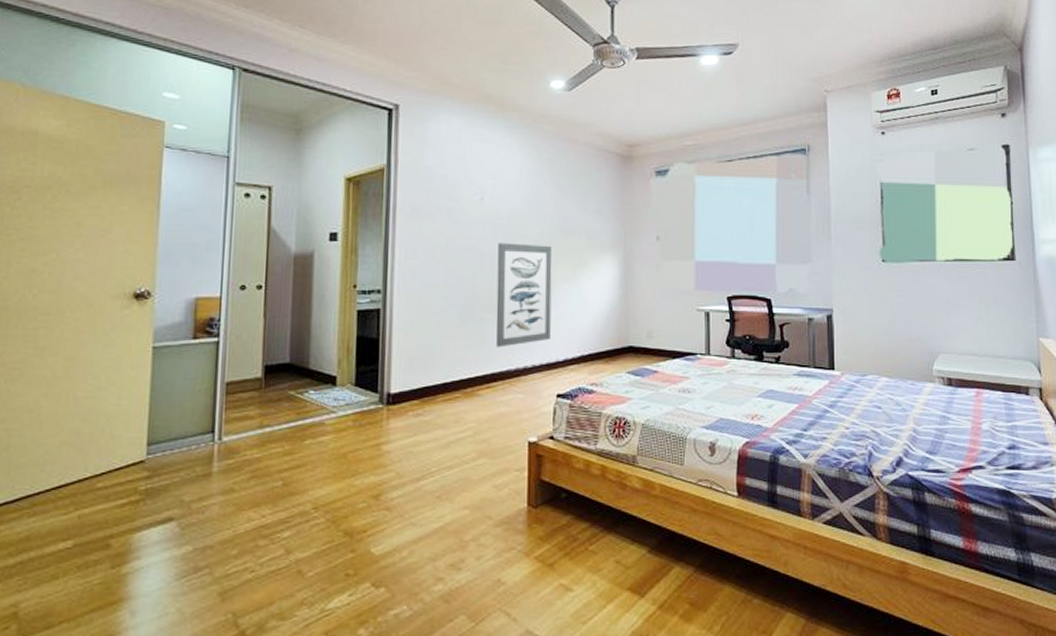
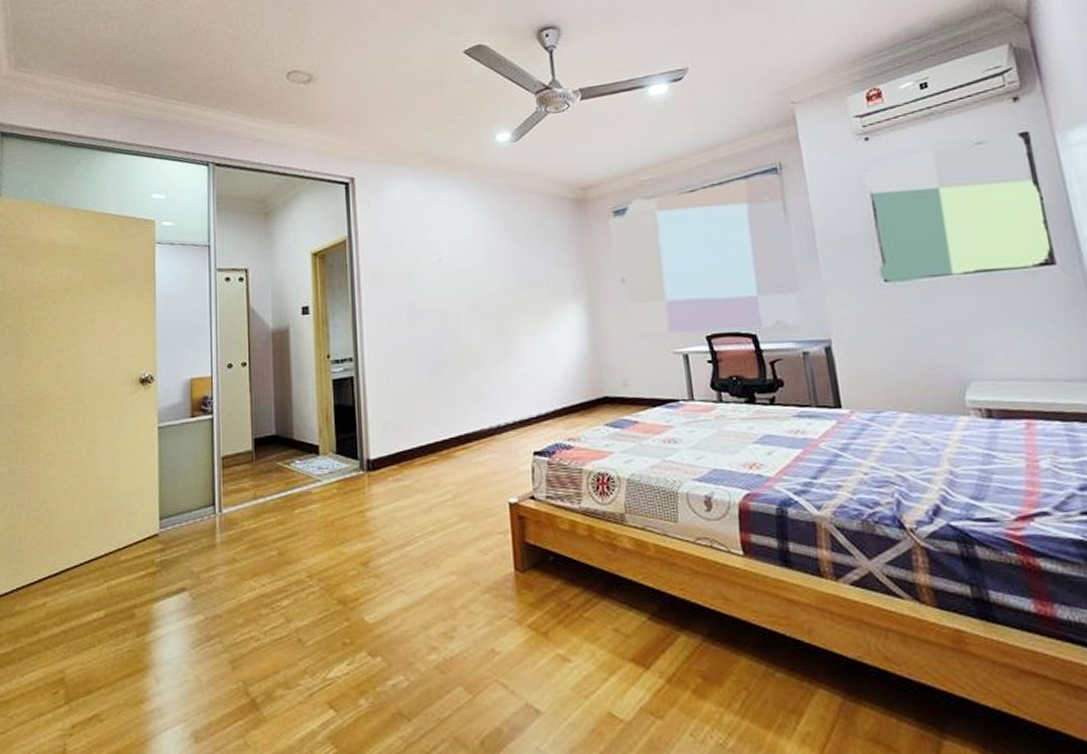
wall art: present [496,242,552,348] -> none [460,299,521,407]

